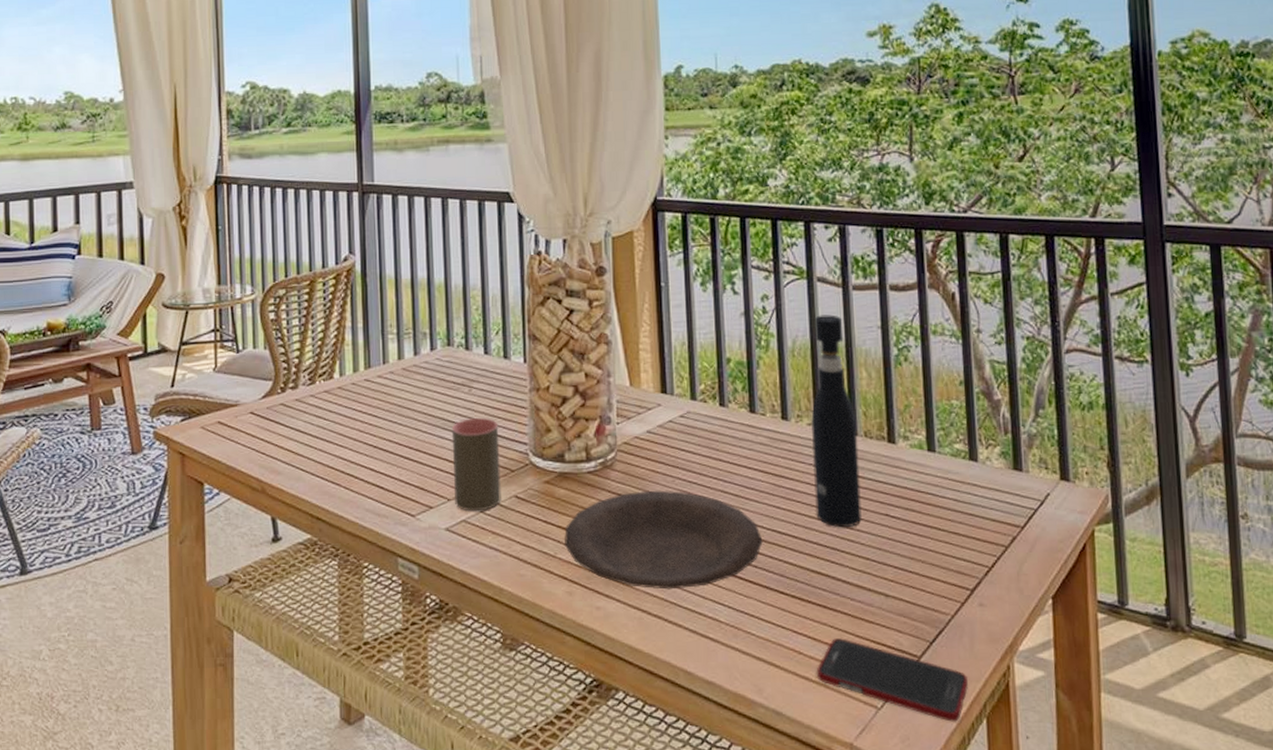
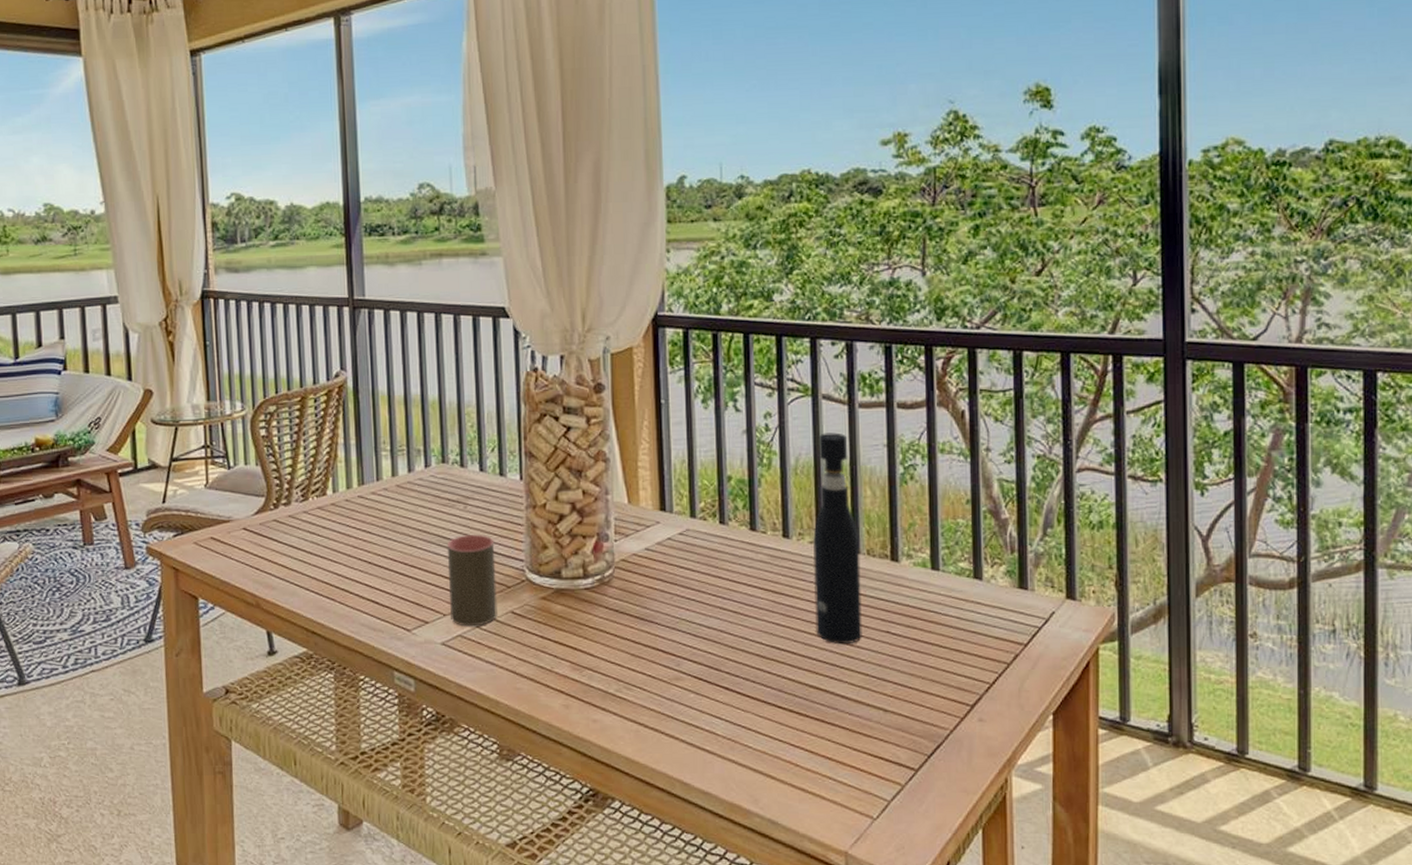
plate: present [564,490,763,590] -> none [561,606,762,703]
cell phone: present [817,638,968,722] -> none [814,751,965,832]

